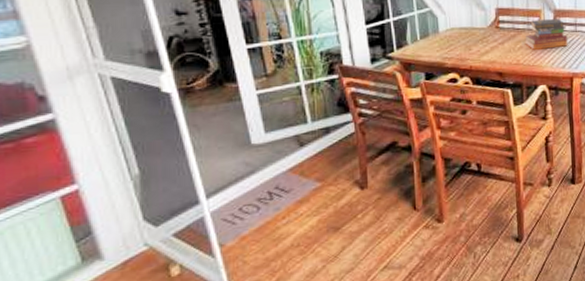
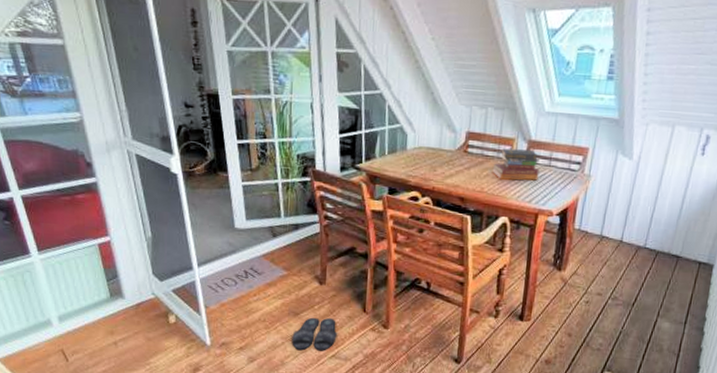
slippers: none [334,225,388,271] -> present [292,317,338,351]

